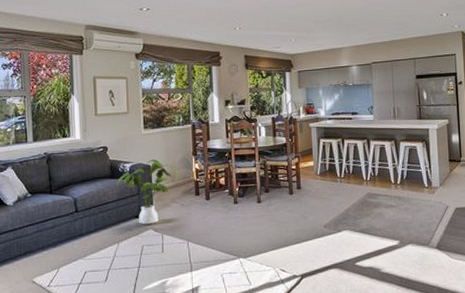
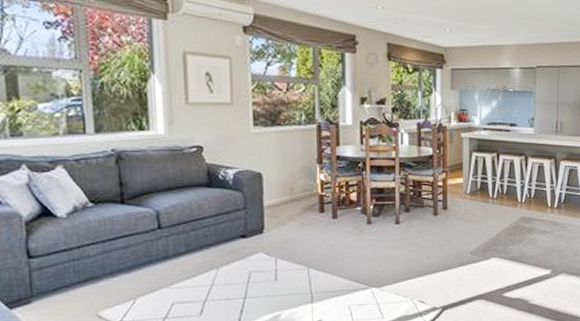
house plant: present [116,159,180,225] -> none [215,165,300,247]

